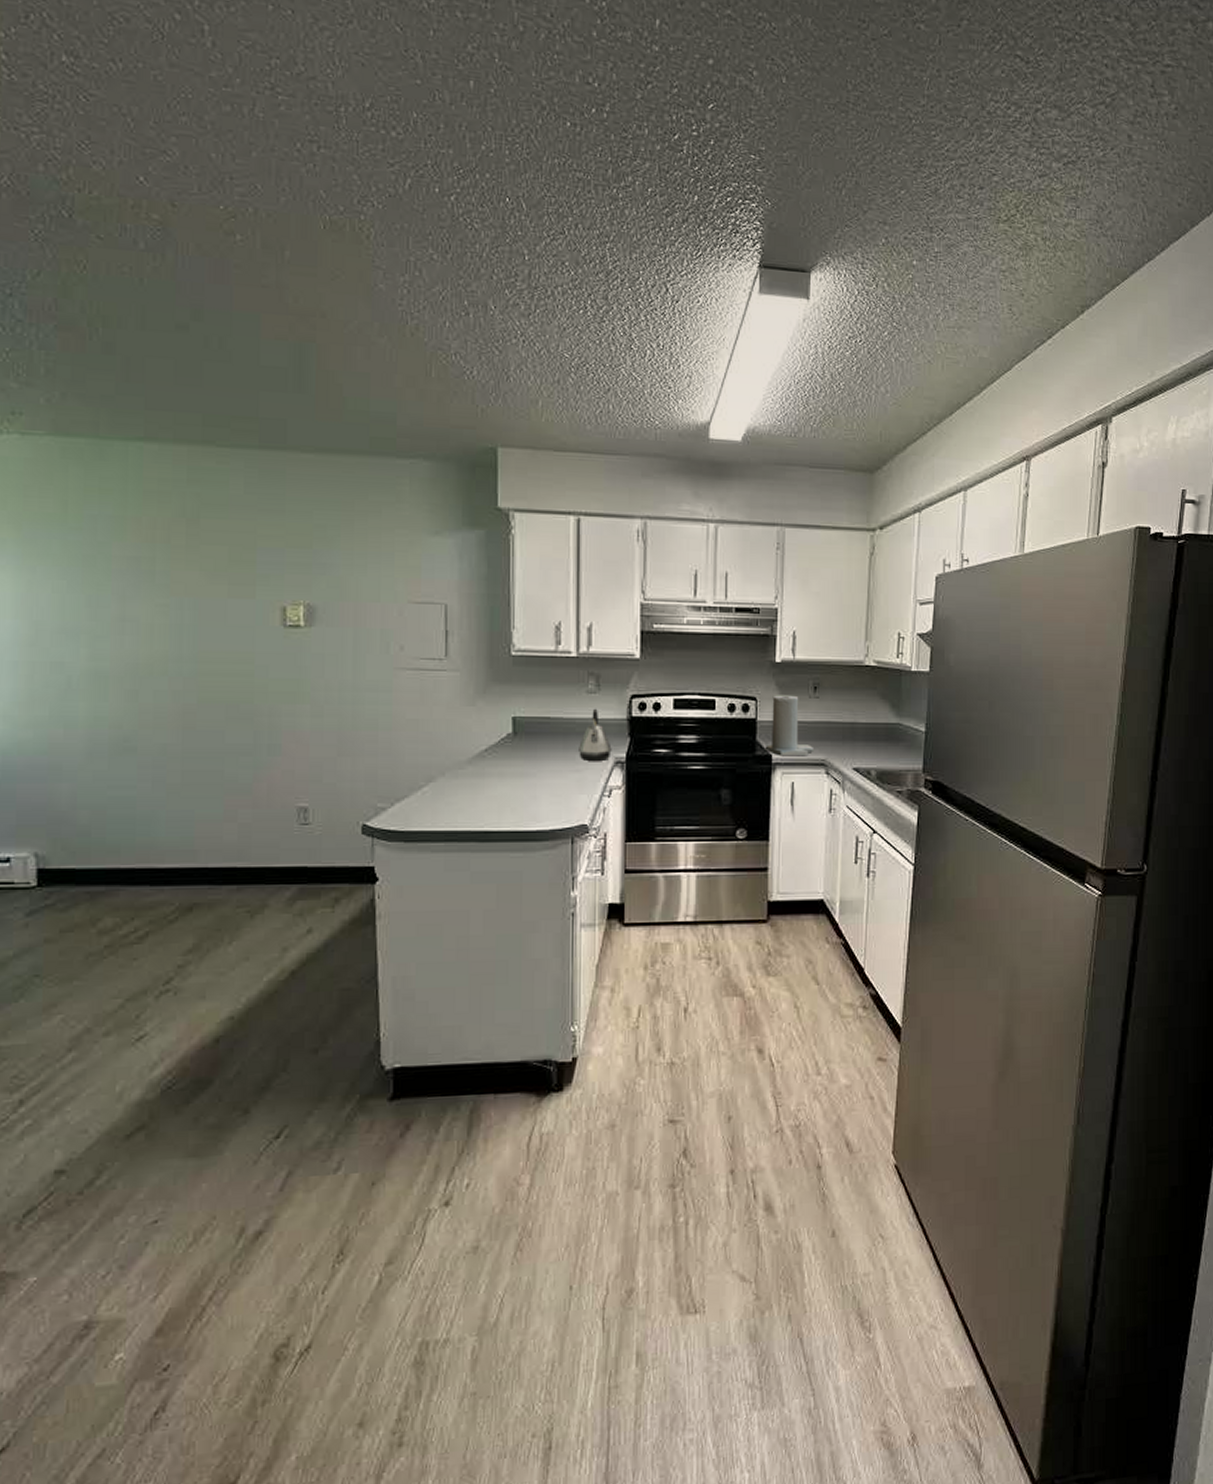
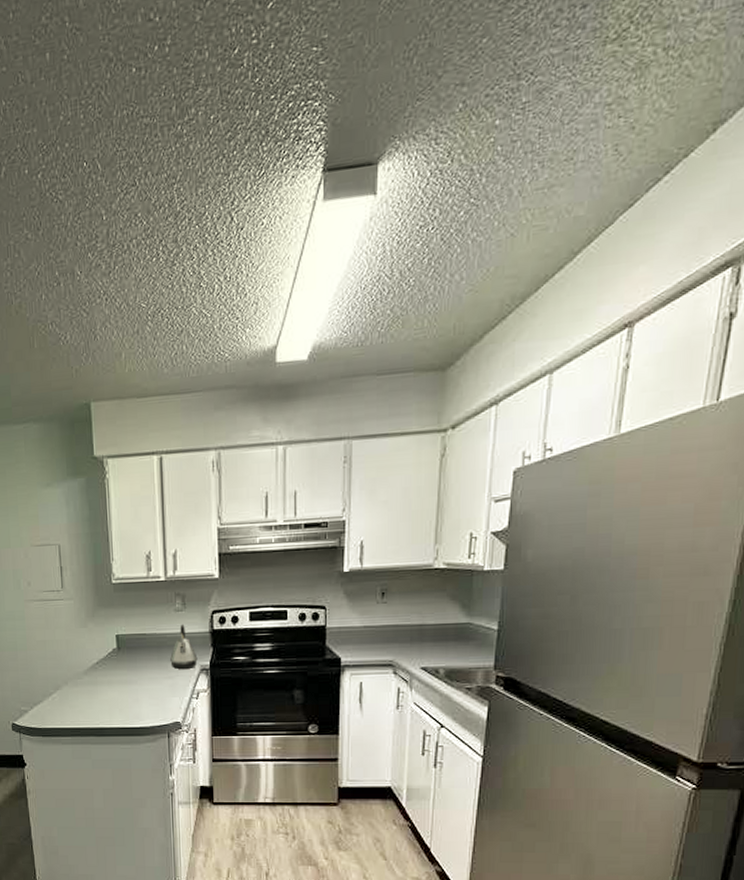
paper towel: present [765,695,815,757] -> none [334,602,382,659]

